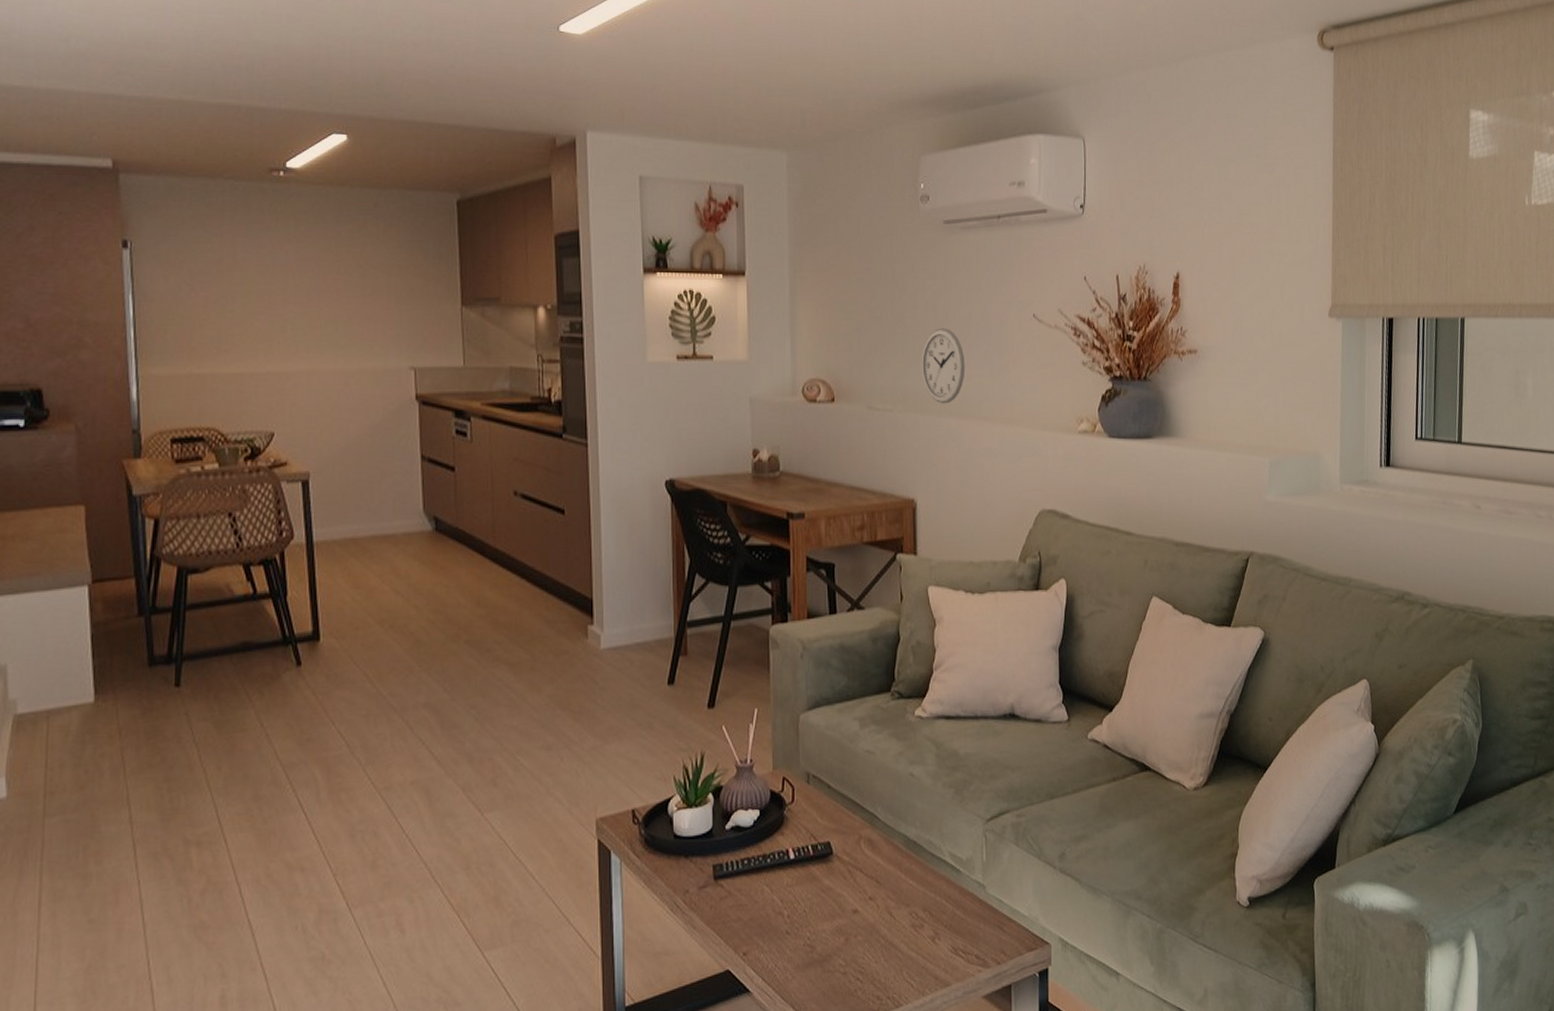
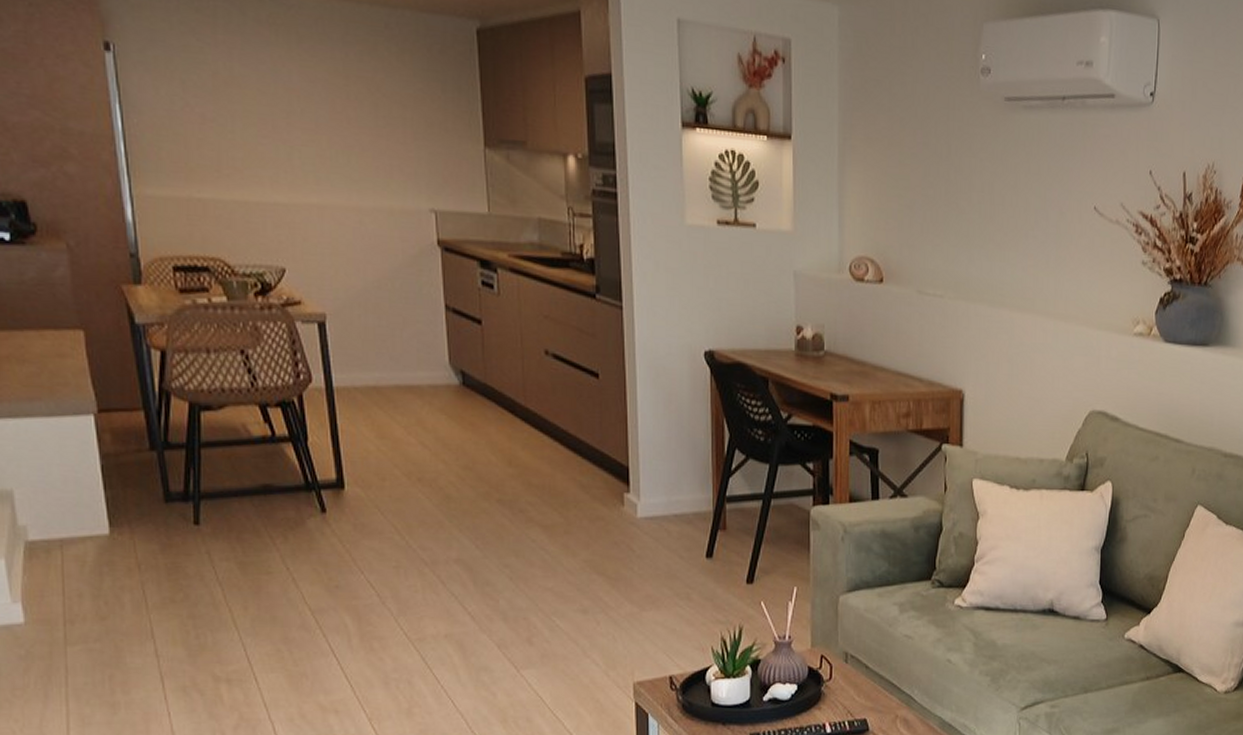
wall clock: present [921,327,965,404] -> none [975,213,1021,294]

